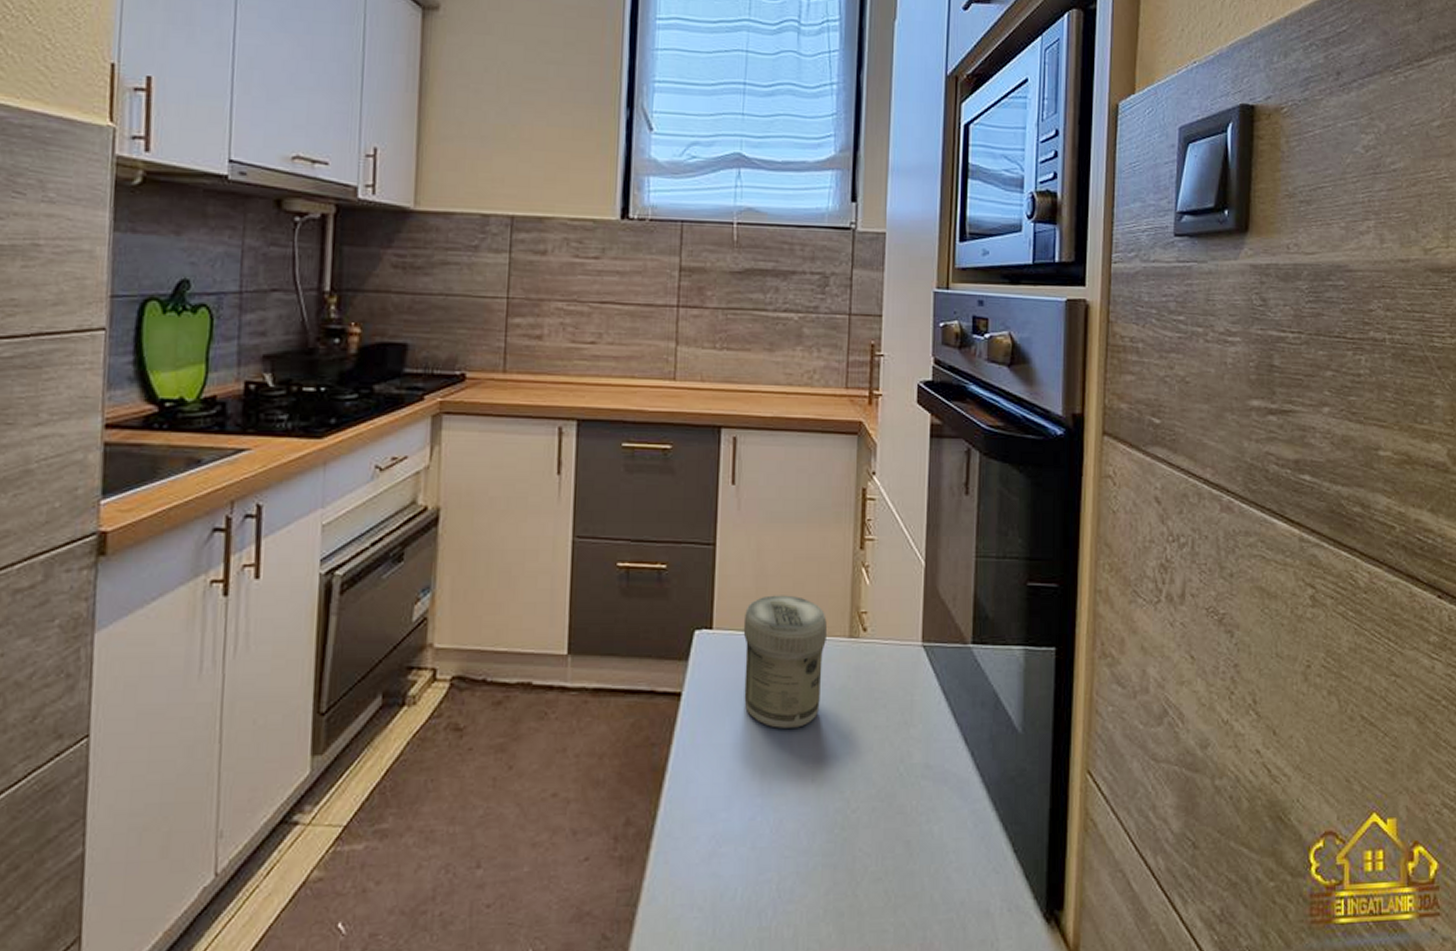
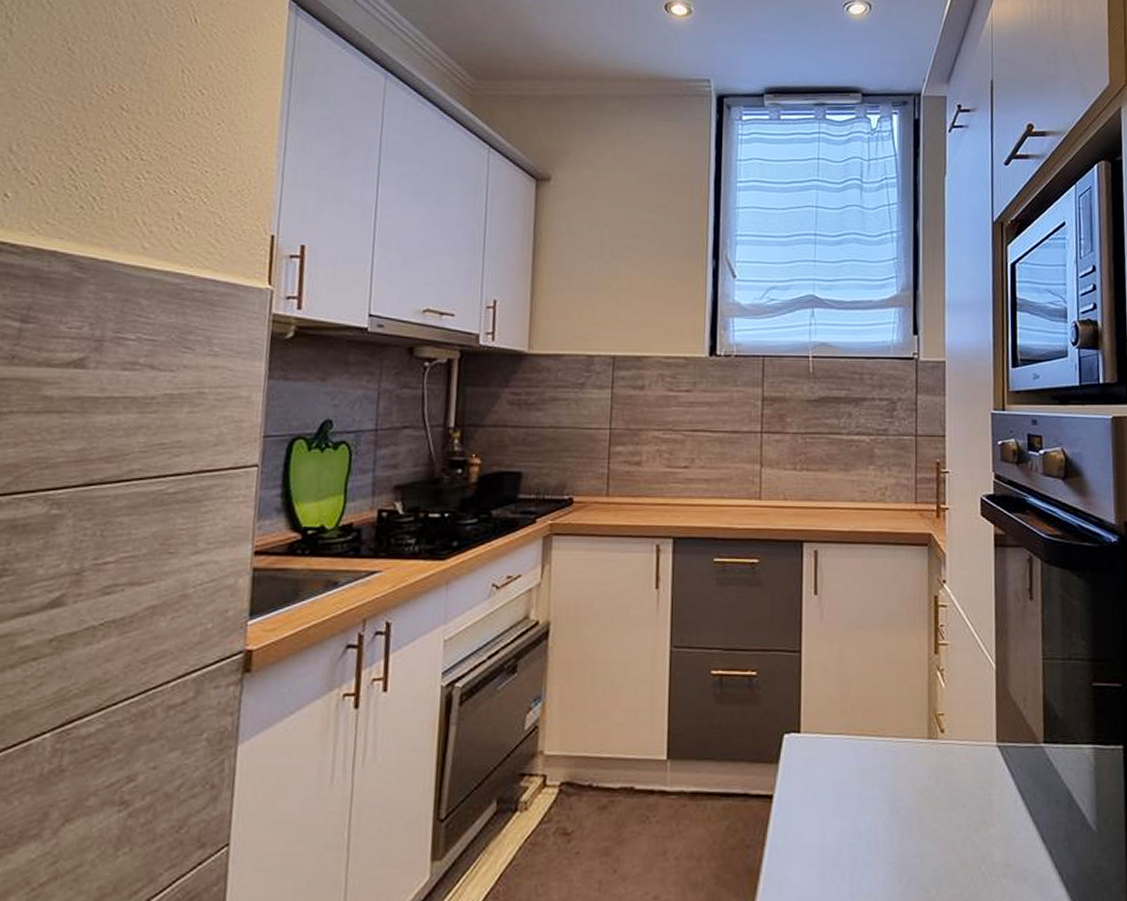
jar: present [743,595,827,728] -> none [829,699,907,829]

